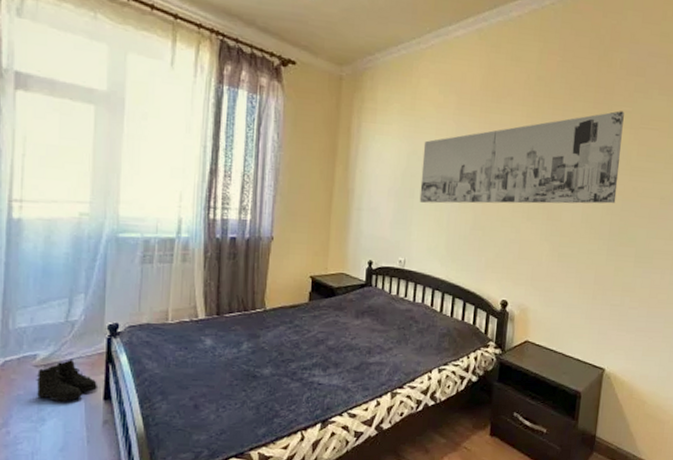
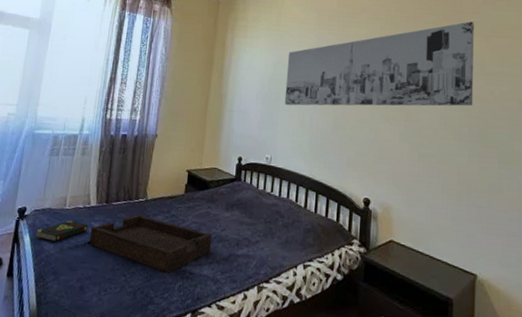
book: none [134,335,198,360] -> present [36,220,89,242]
tray: none [200,326,342,385] -> present [89,214,213,273]

